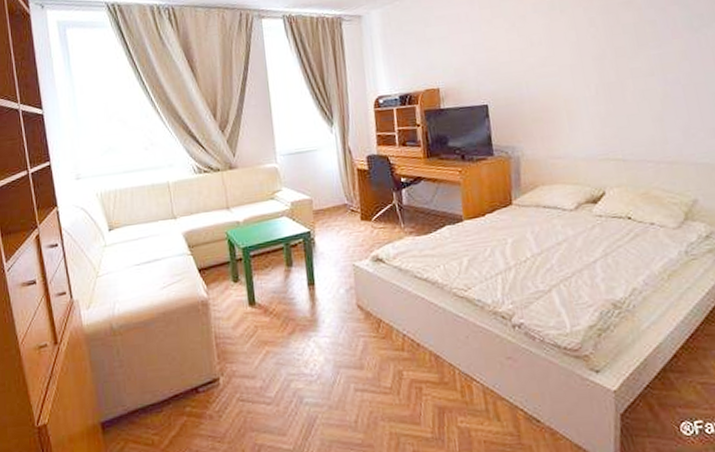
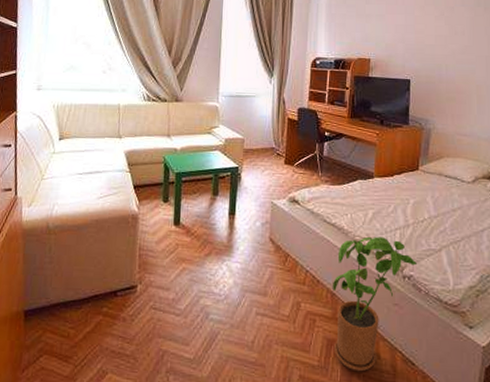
house plant: none [435,285,527,439] -> present [333,236,418,372]

